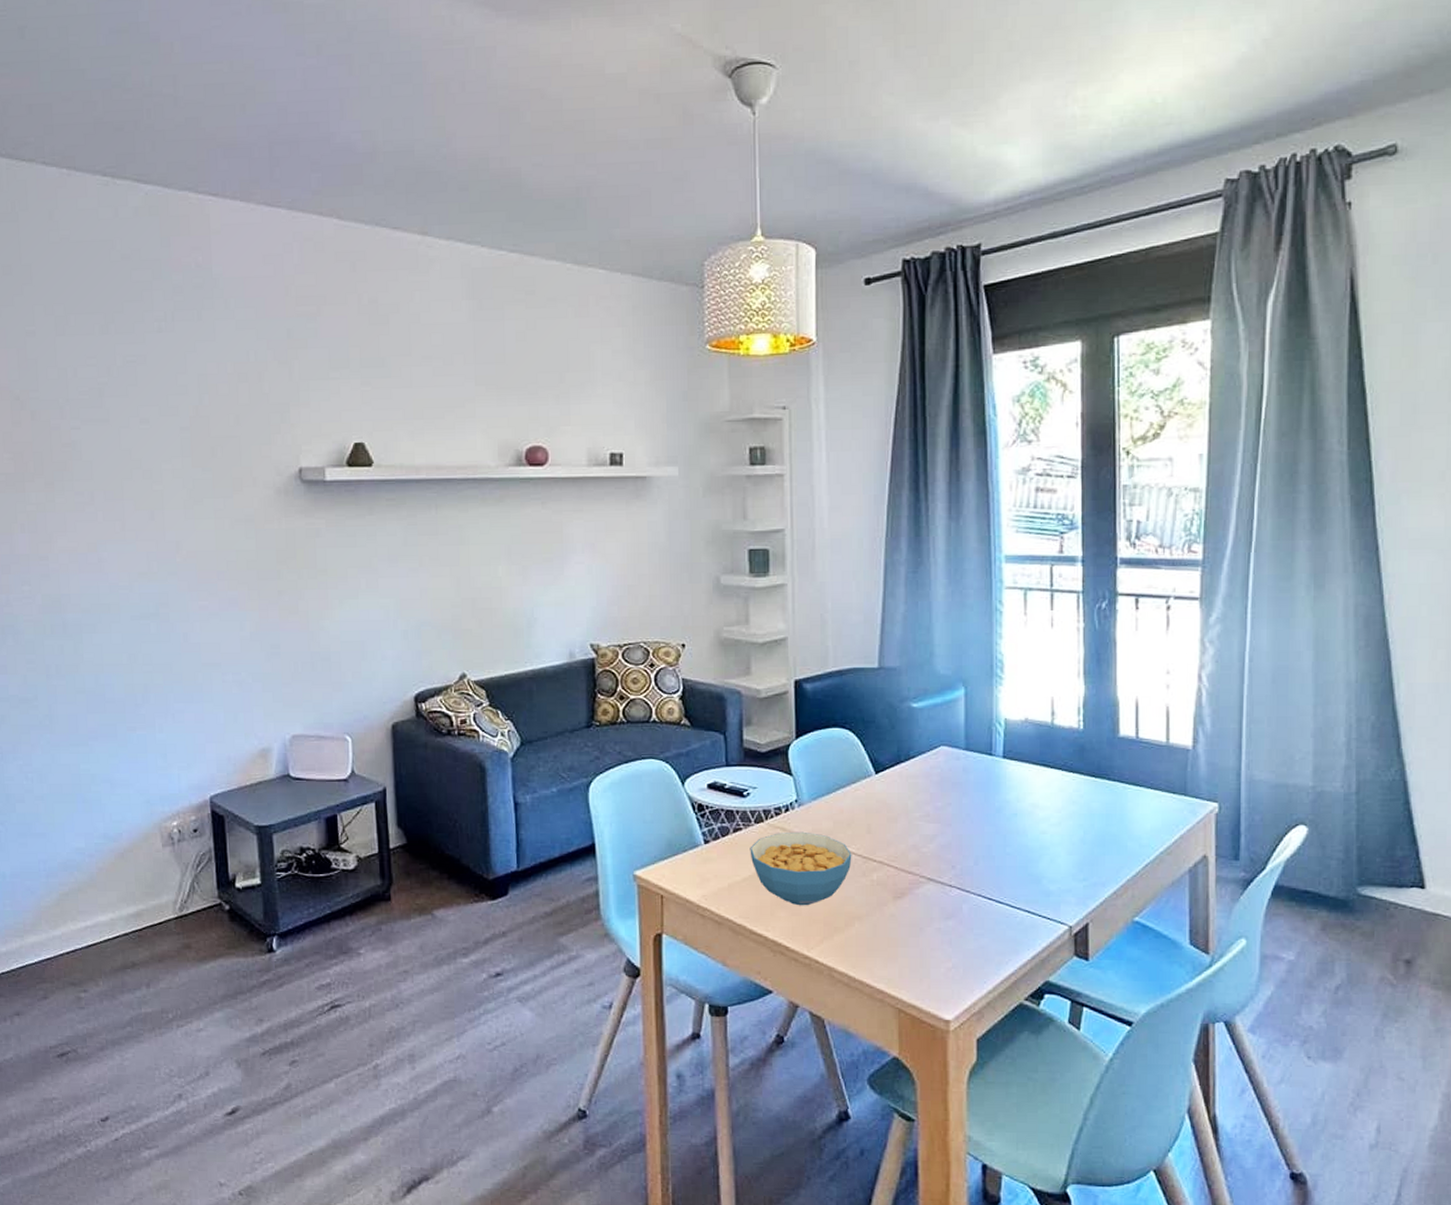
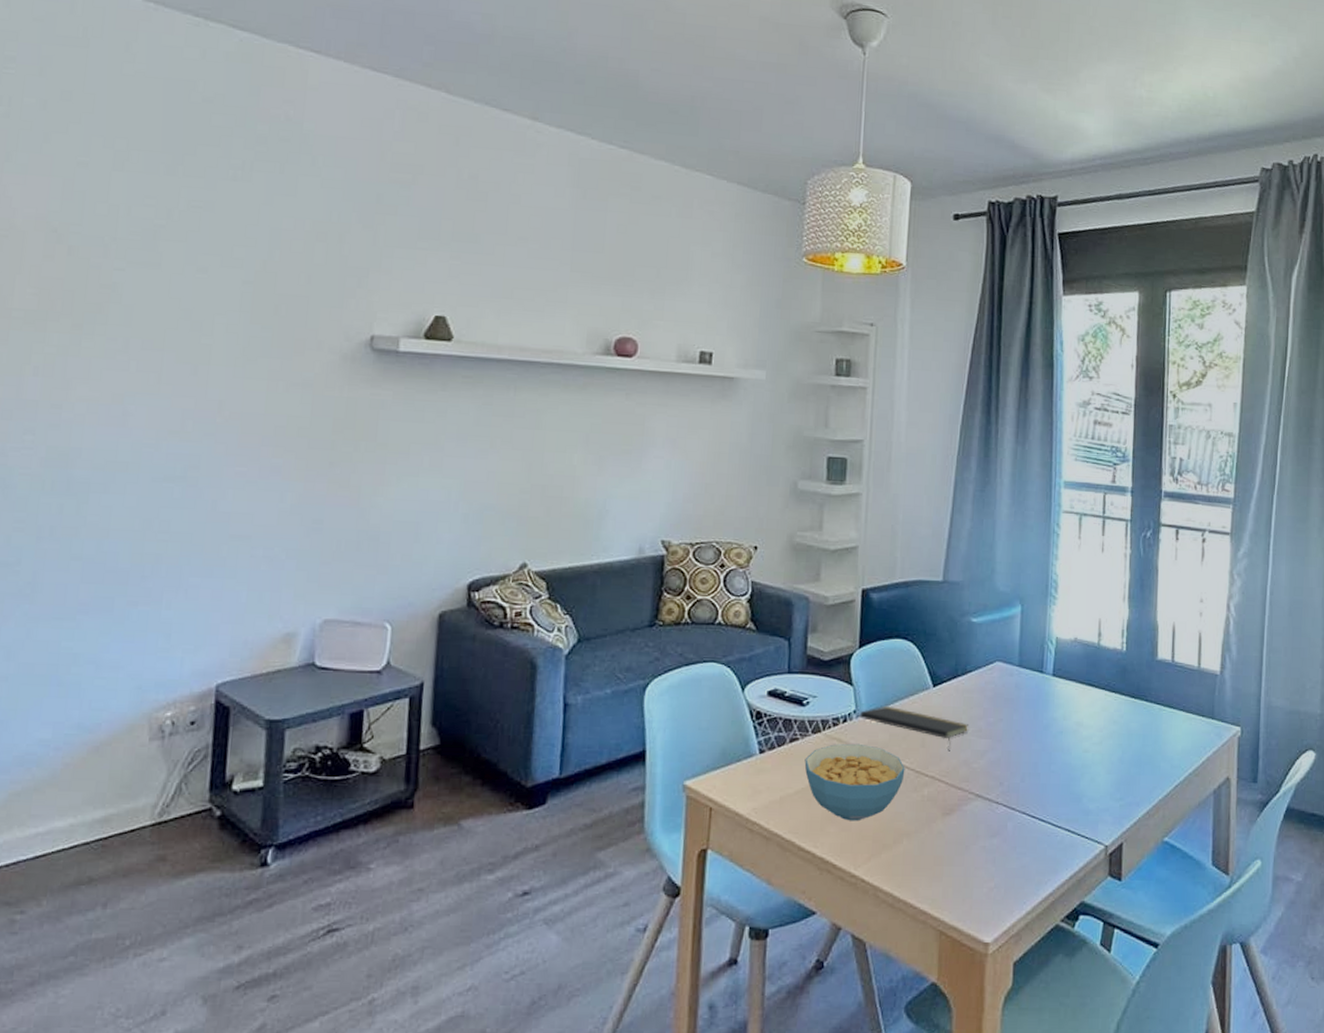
notepad: none [801,794,915,837] -> present [859,705,968,751]

